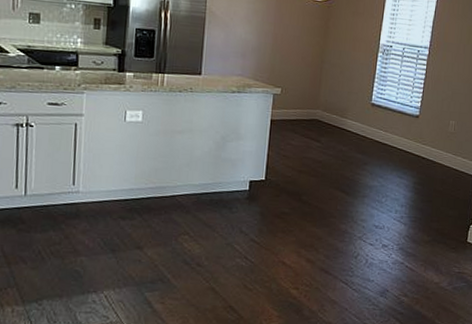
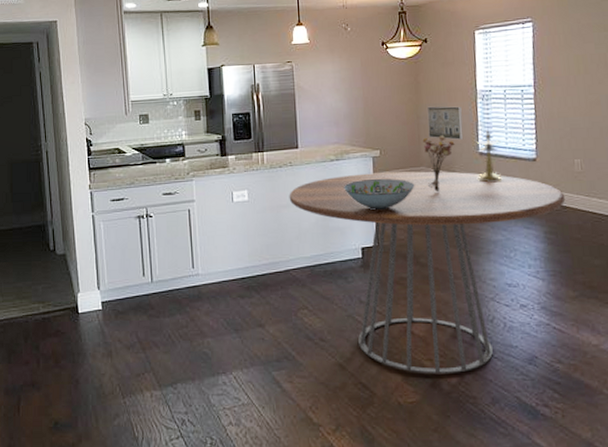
dining table: none [184,108,437,302] -> present [289,171,566,375]
decorative bowl: none [241,115,309,146] -> present [344,178,415,210]
bouquet: none [321,82,351,136] -> present [422,135,455,193]
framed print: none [329,52,363,89] -> present [427,106,464,140]
candlestick: none [366,81,392,132] -> present [476,128,503,182]

